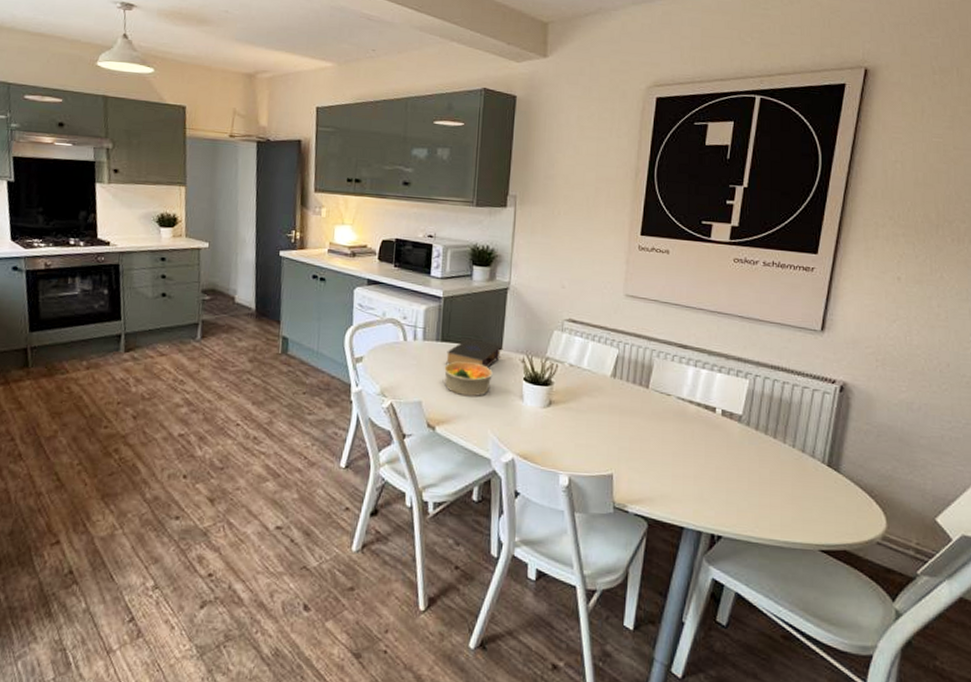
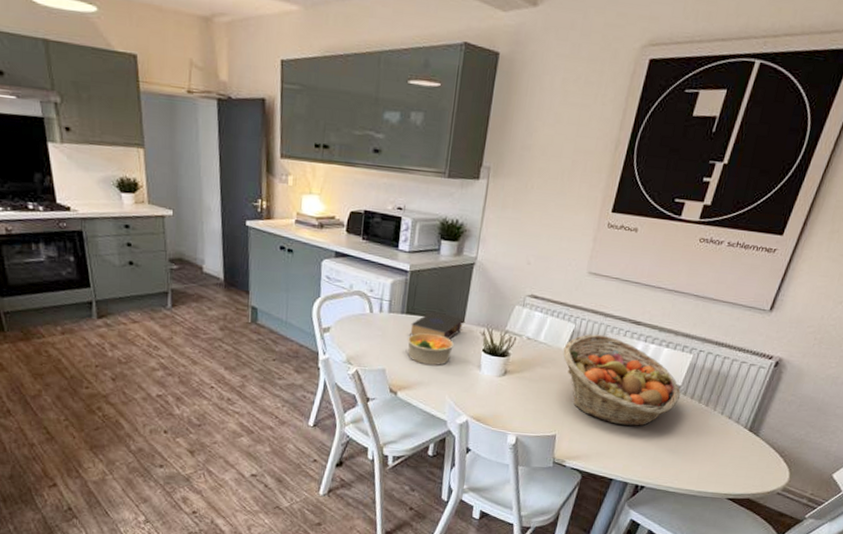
fruit basket: none [609,359,743,463] -> present [563,334,681,427]

